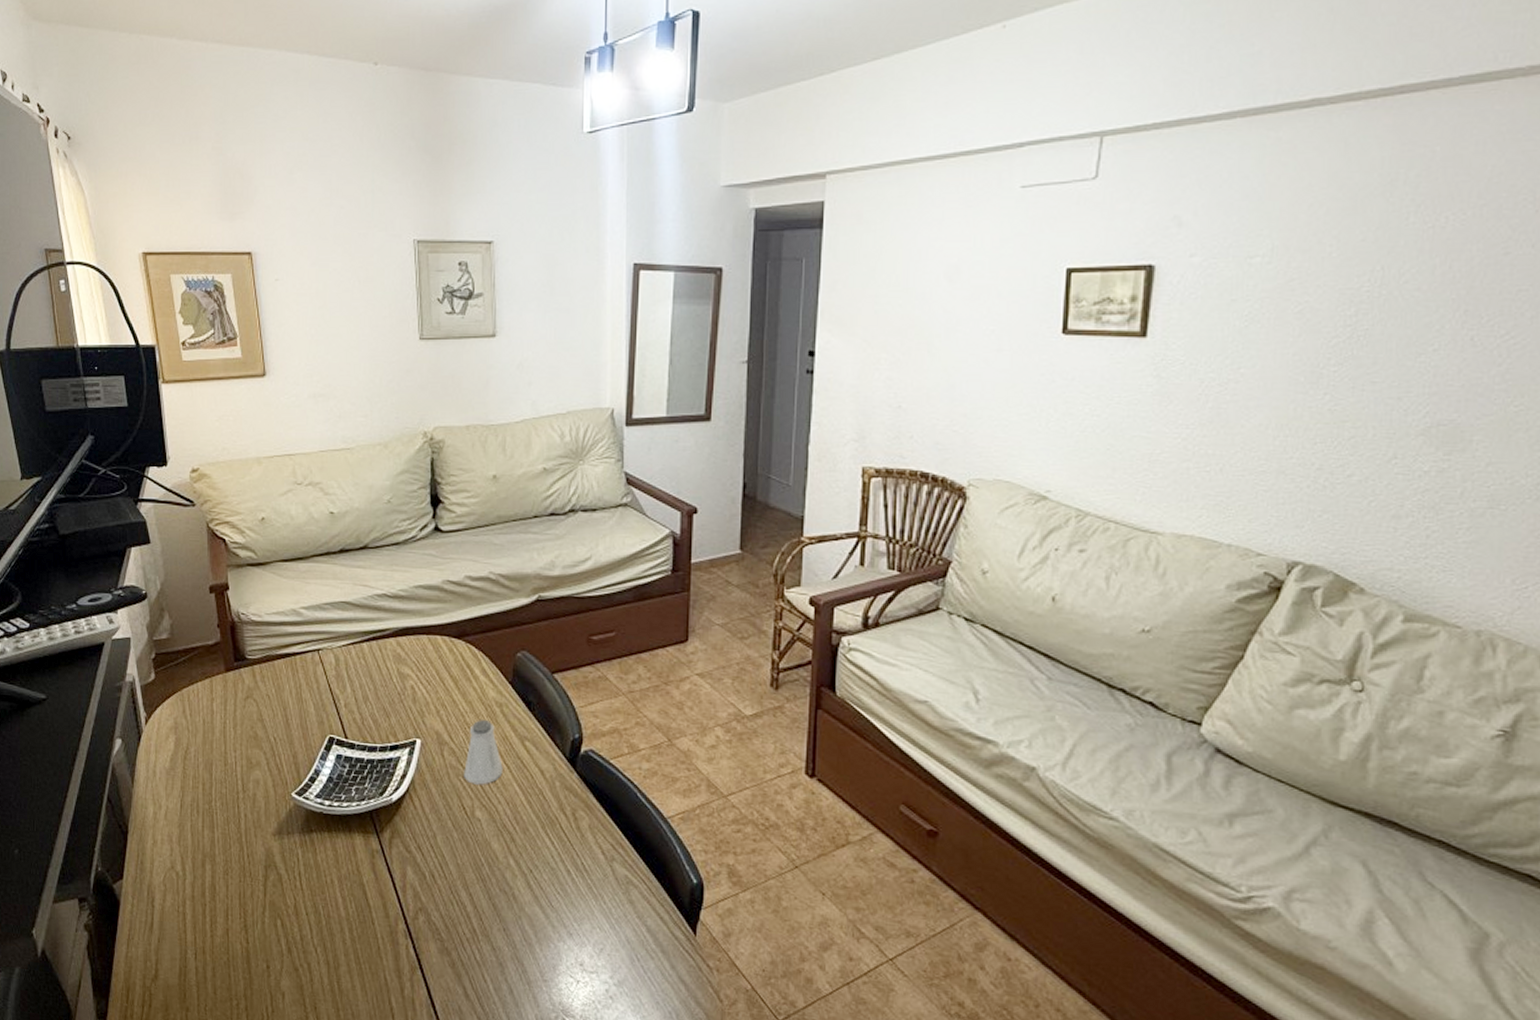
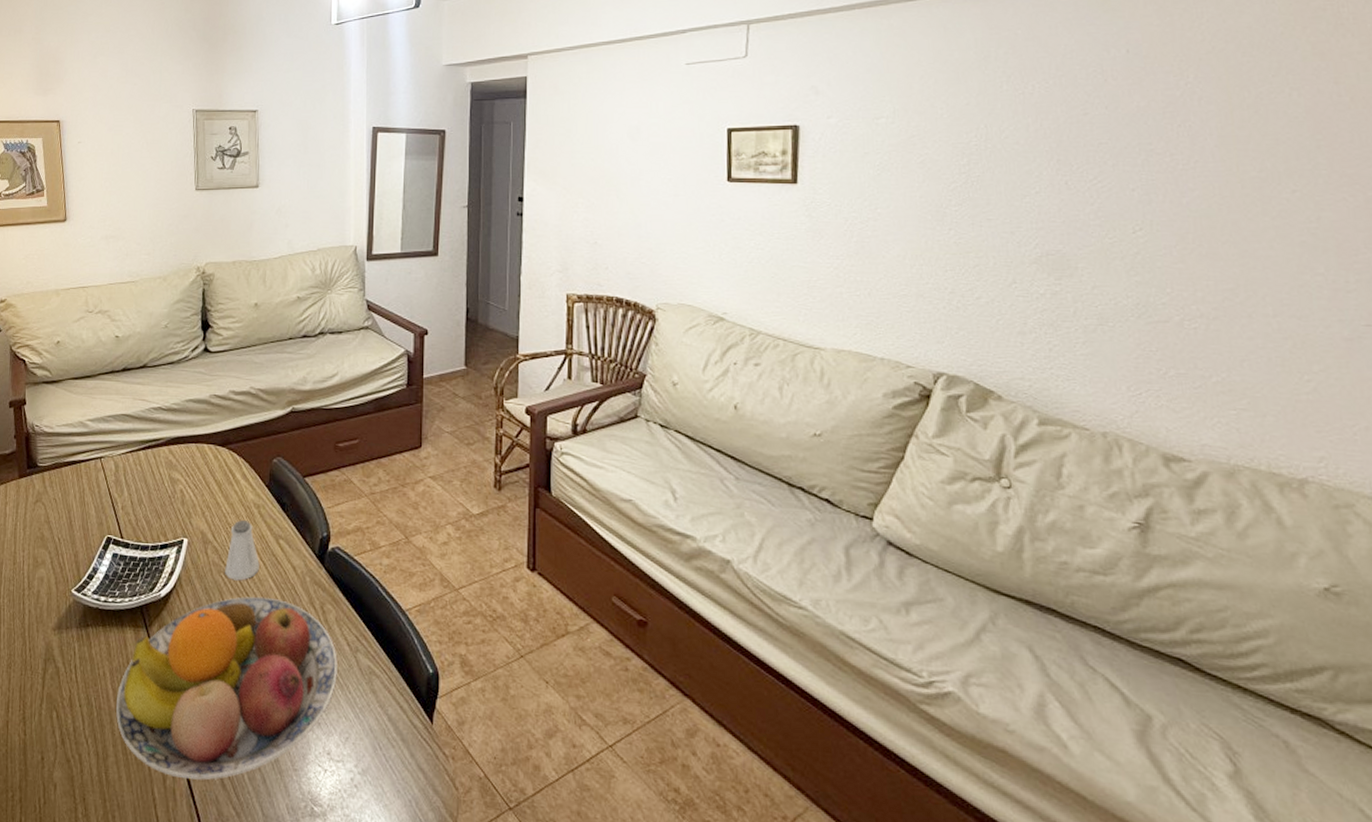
fruit bowl: none [346,801,591,990] -> present [115,596,338,780]

